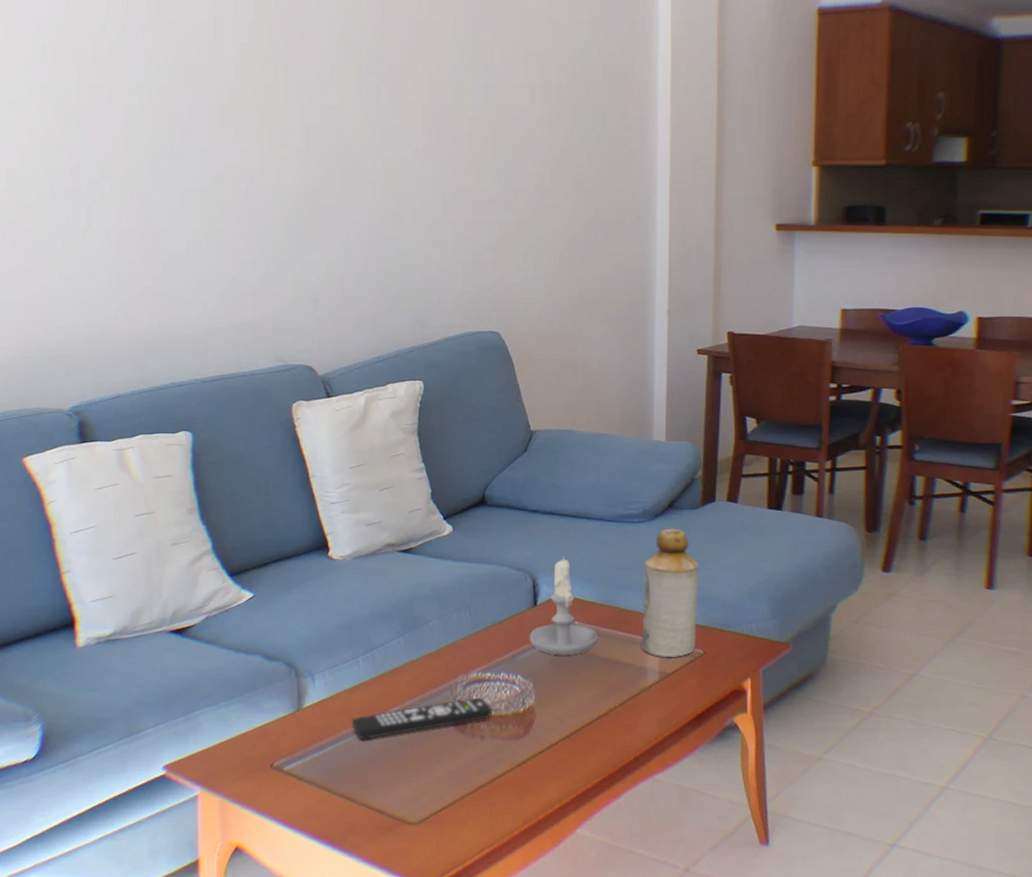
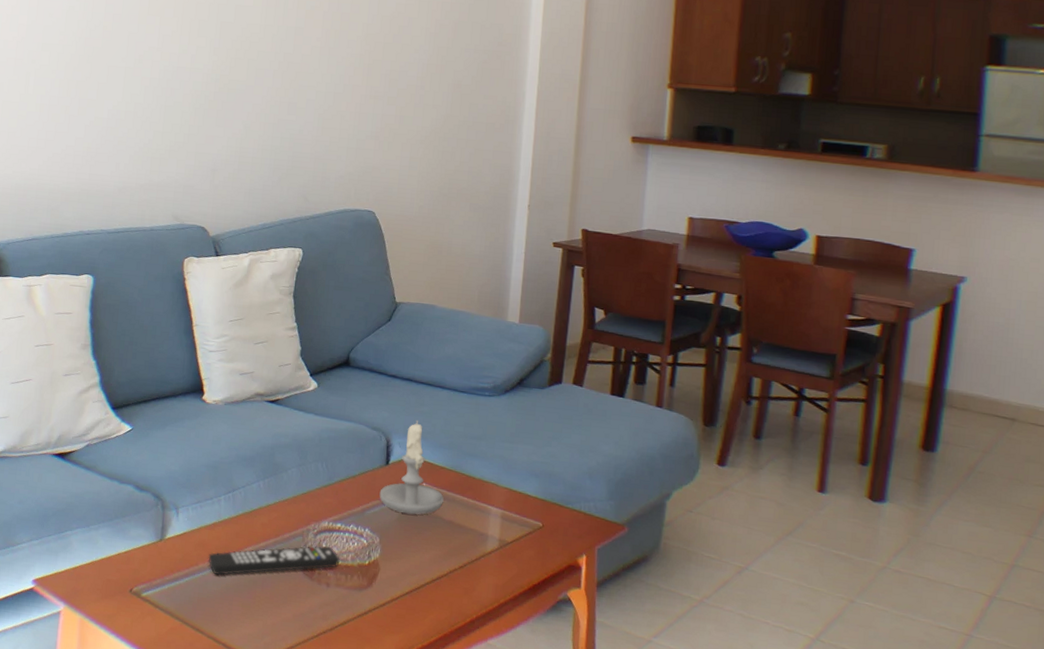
bottle: present [641,528,700,658] -> none [484,404,544,527]

